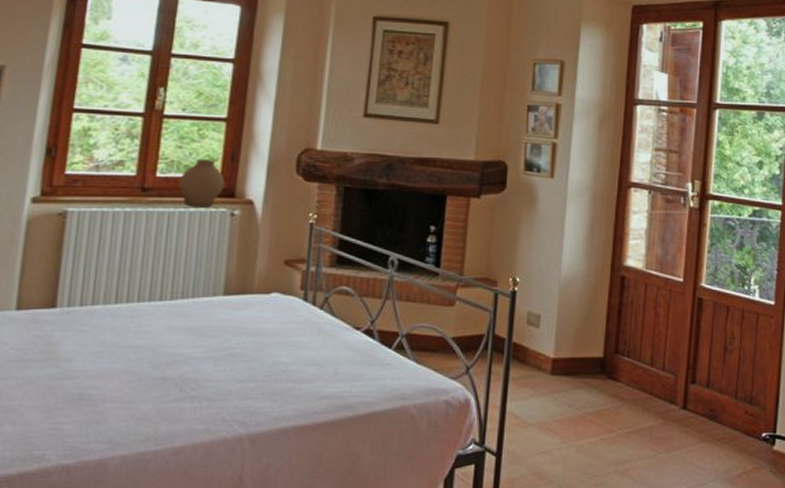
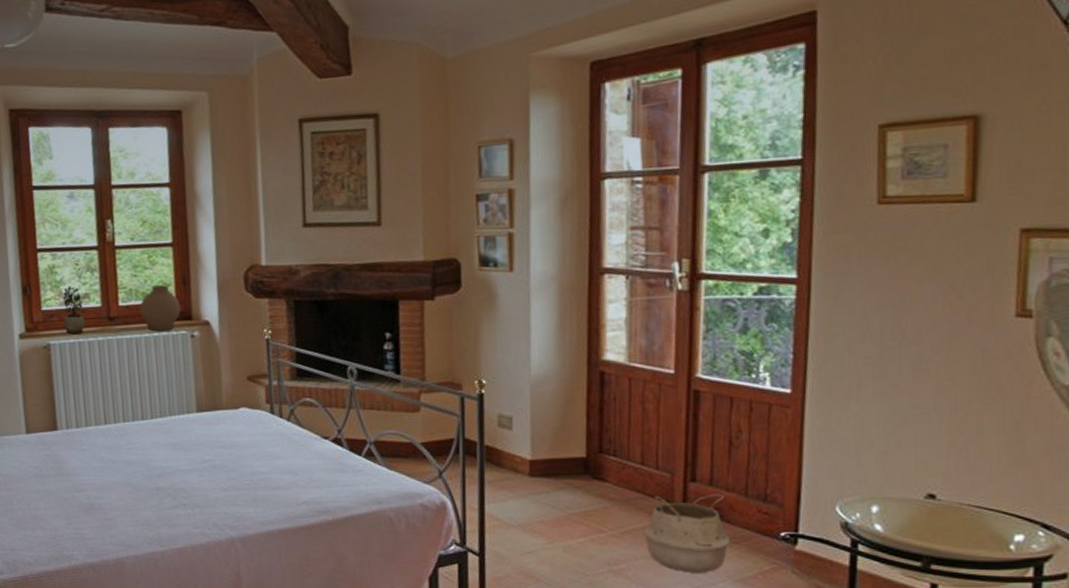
potted plant: none [87,151,115,203] -> present [62,286,85,335]
woven basket: none [648,395,722,472] -> present [643,493,731,573]

